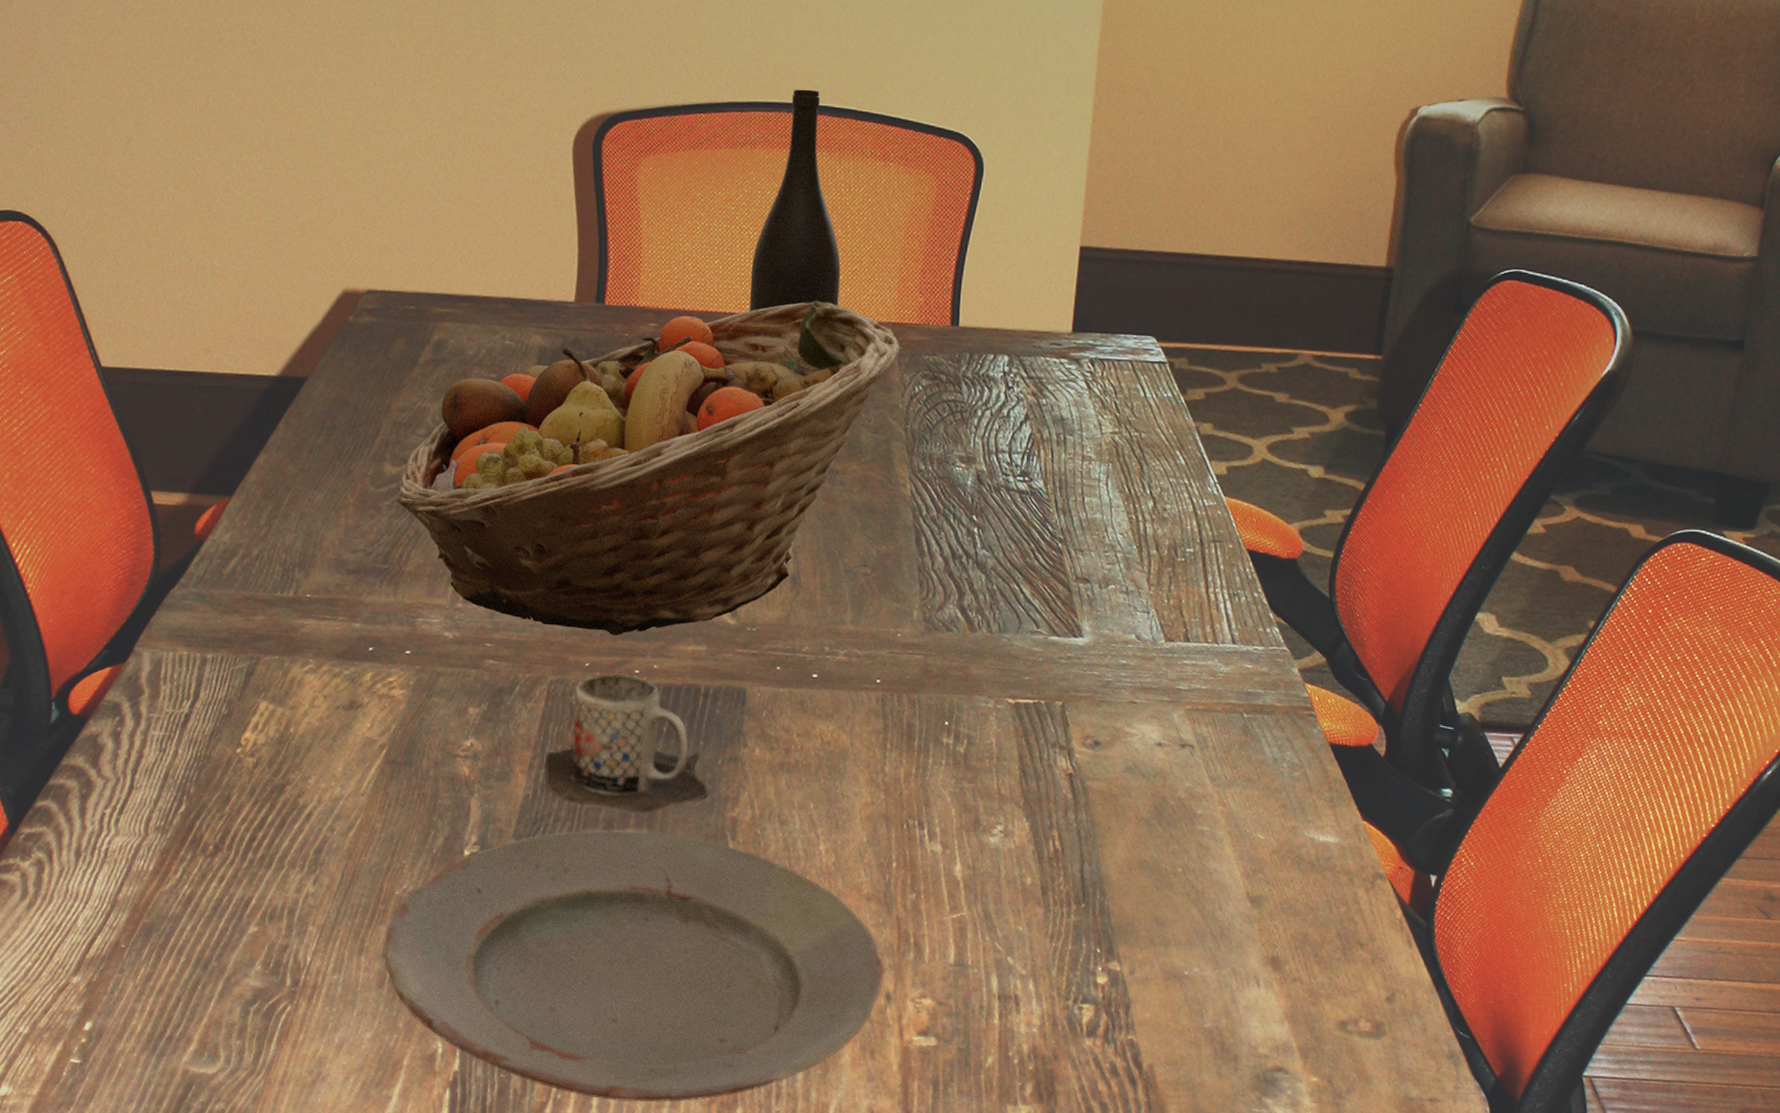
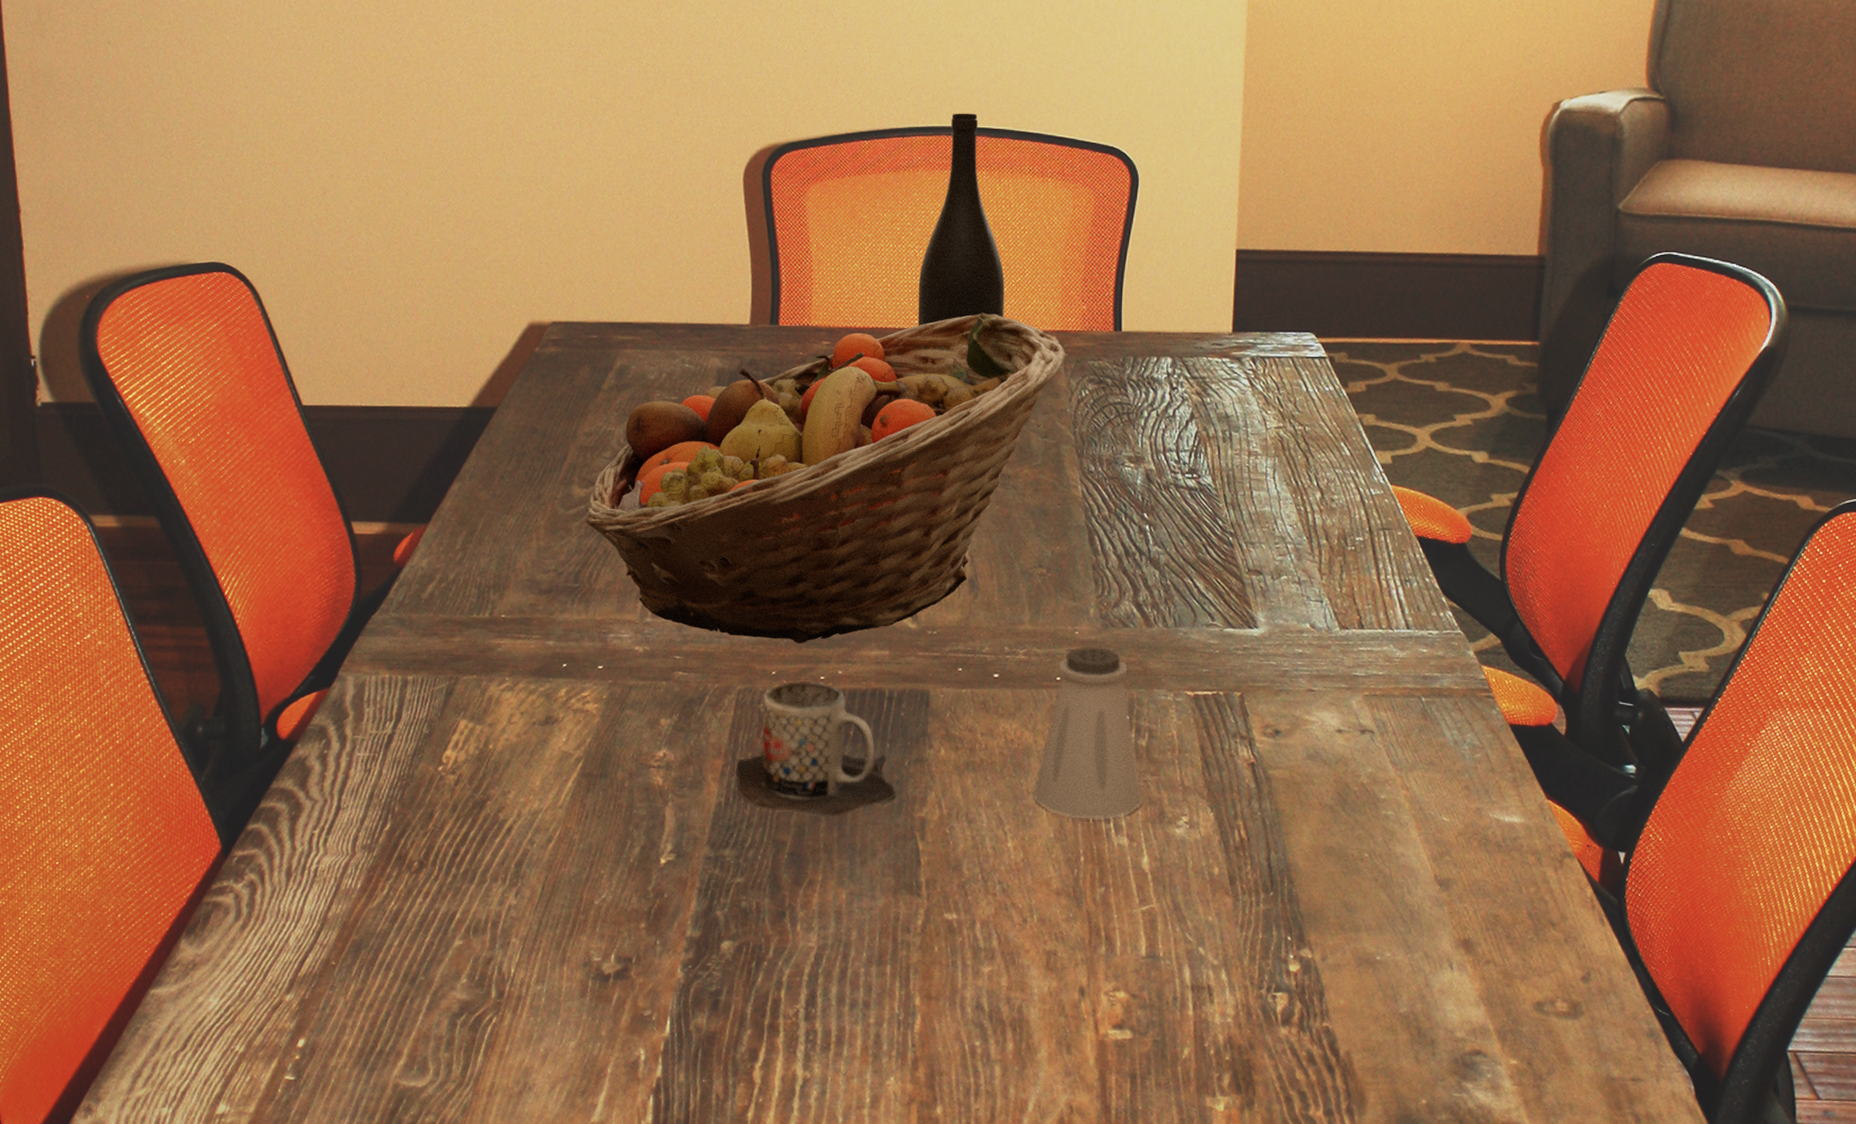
plate: present [383,830,885,1103] -> none [585,833,1077,1104]
saltshaker: none [848,650,958,825] -> present [1033,646,1143,818]

